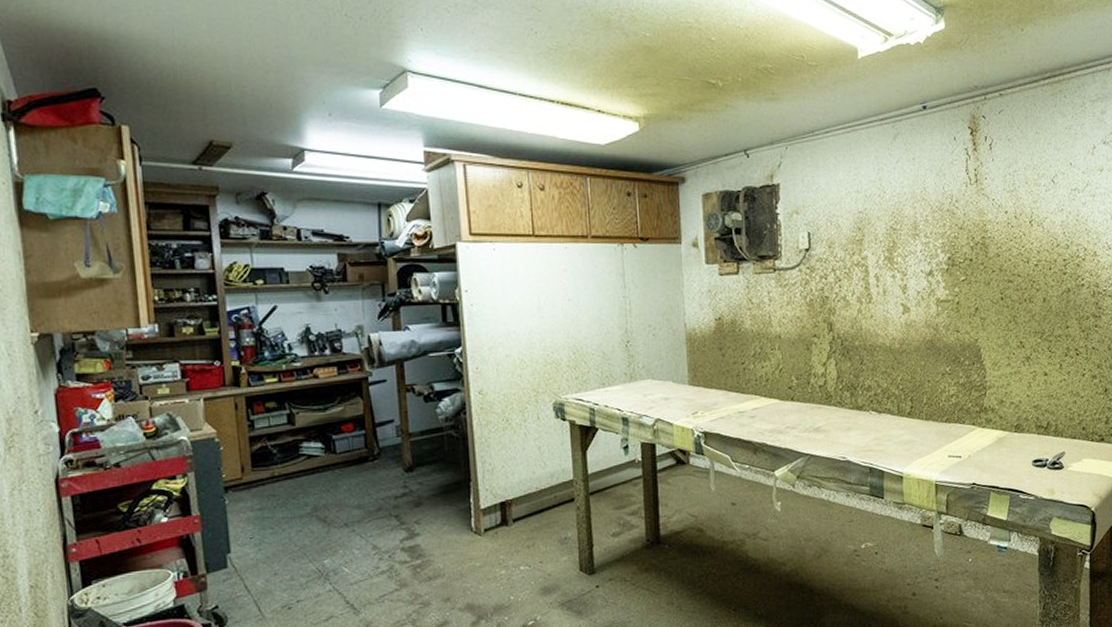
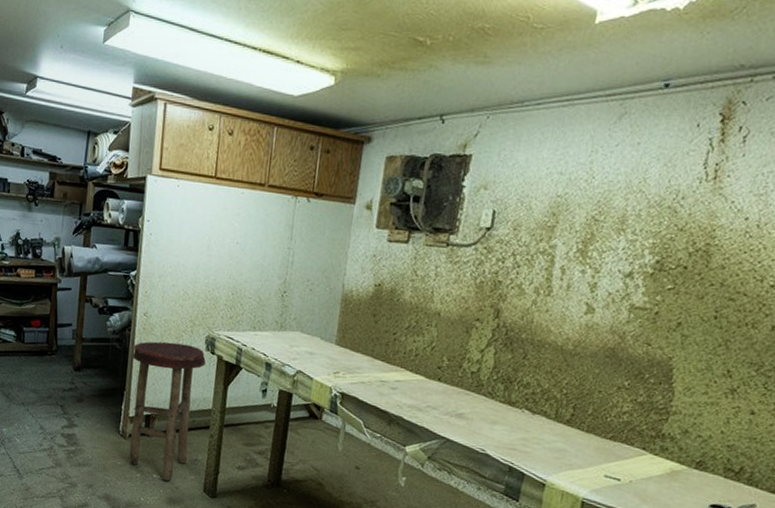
stool: none [473,416,559,570] -> present [129,341,206,481]

